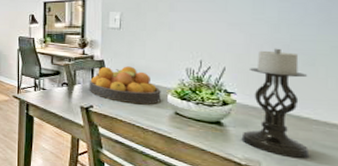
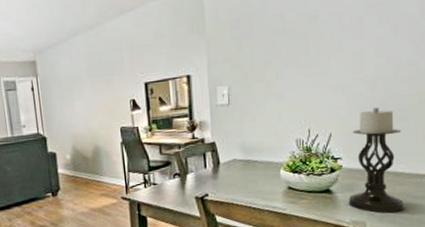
fruit bowl: present [89,66,161,105] -> none [202,145,274,185]

